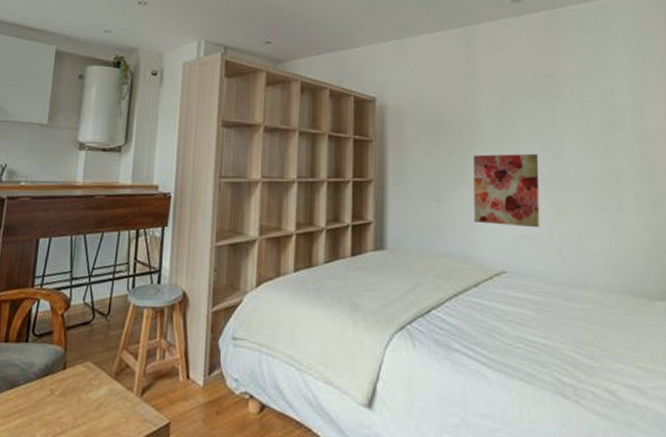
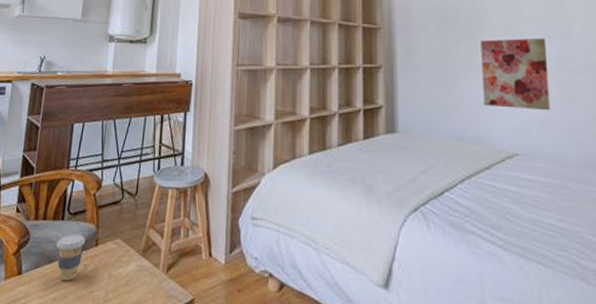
coffee cup: none [20,357,53,408] -> present [56,234,86,282]

